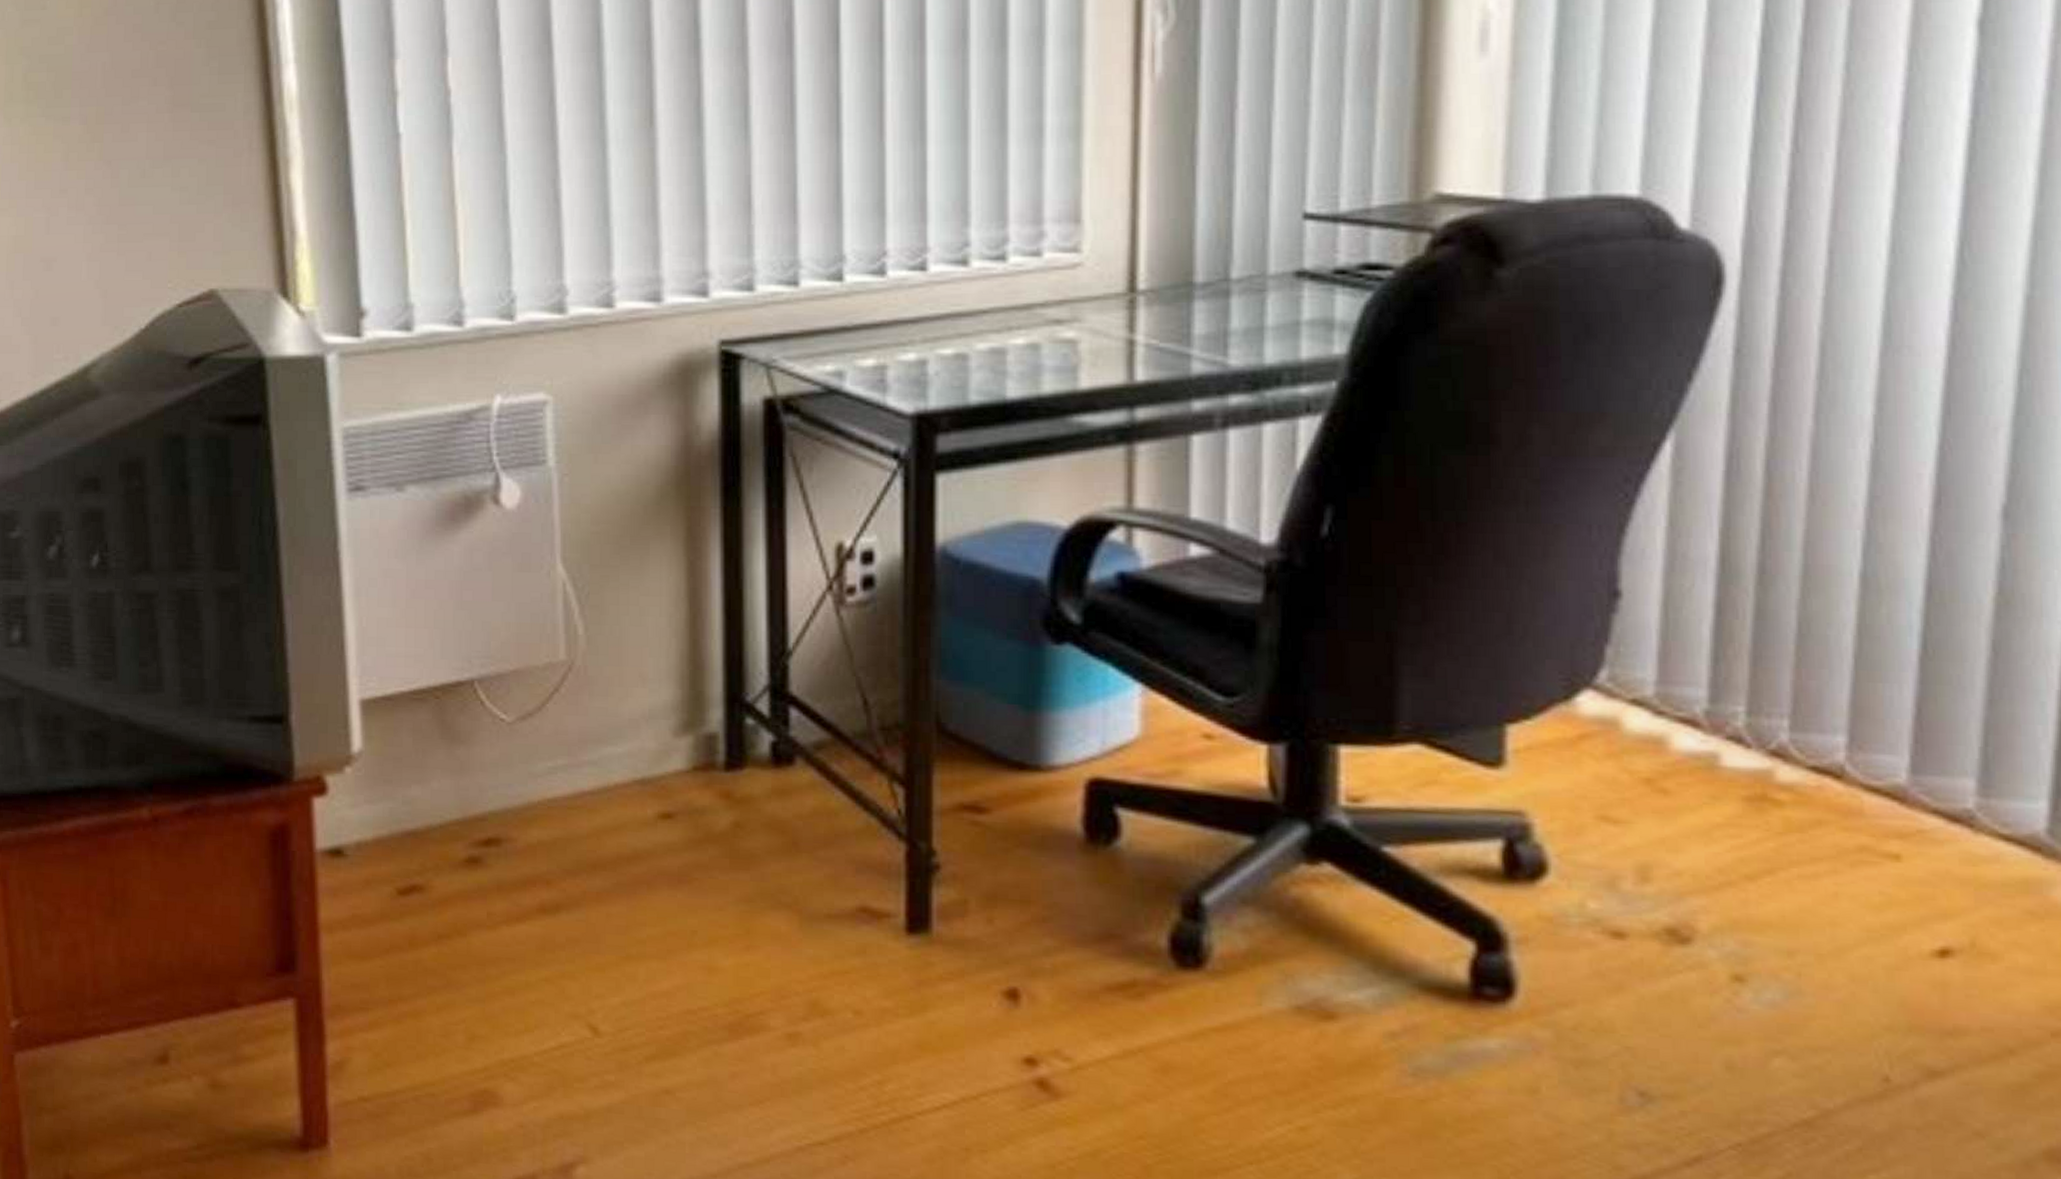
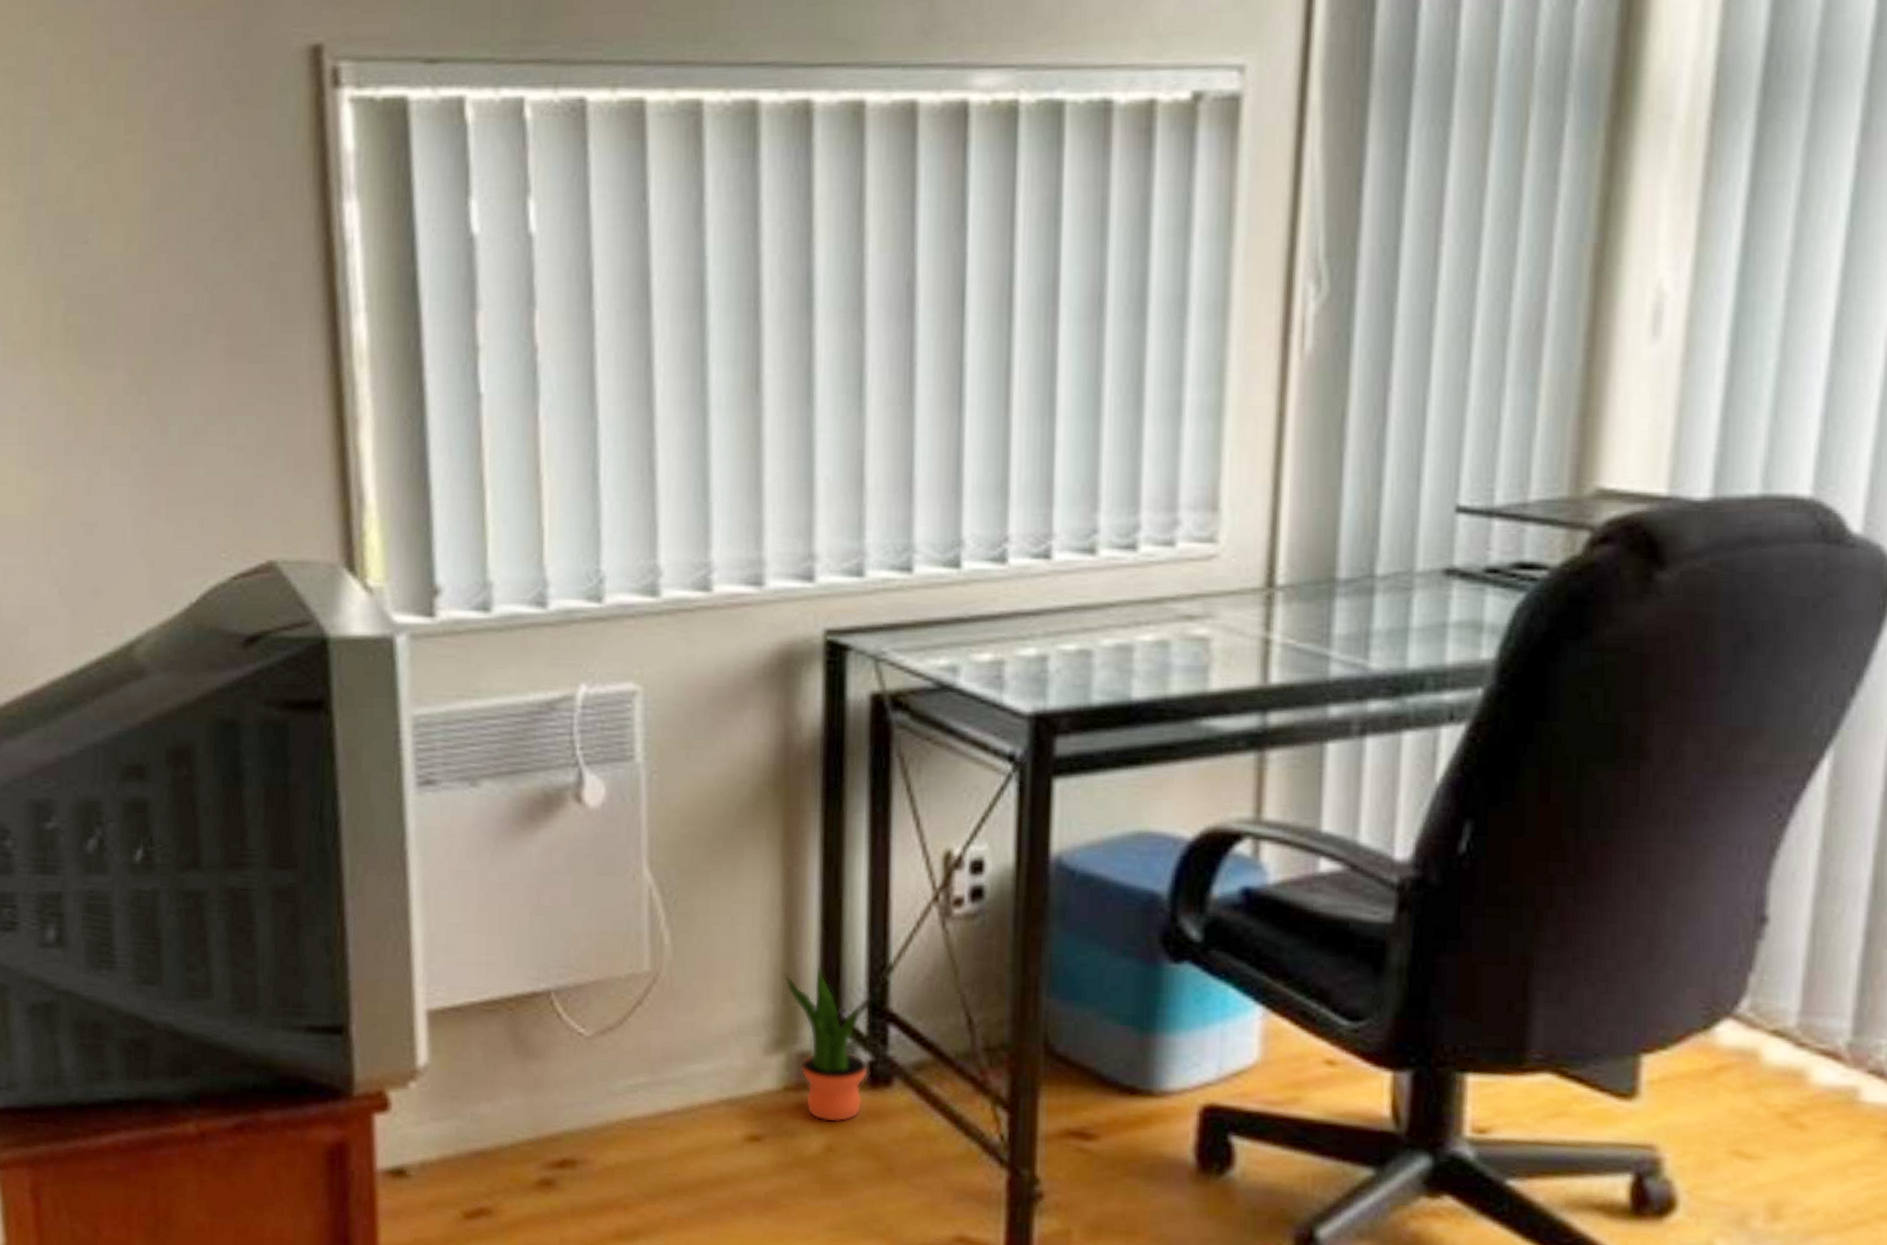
potted plant: none [691,654,771,800] -> present [784,967,868,1123]

